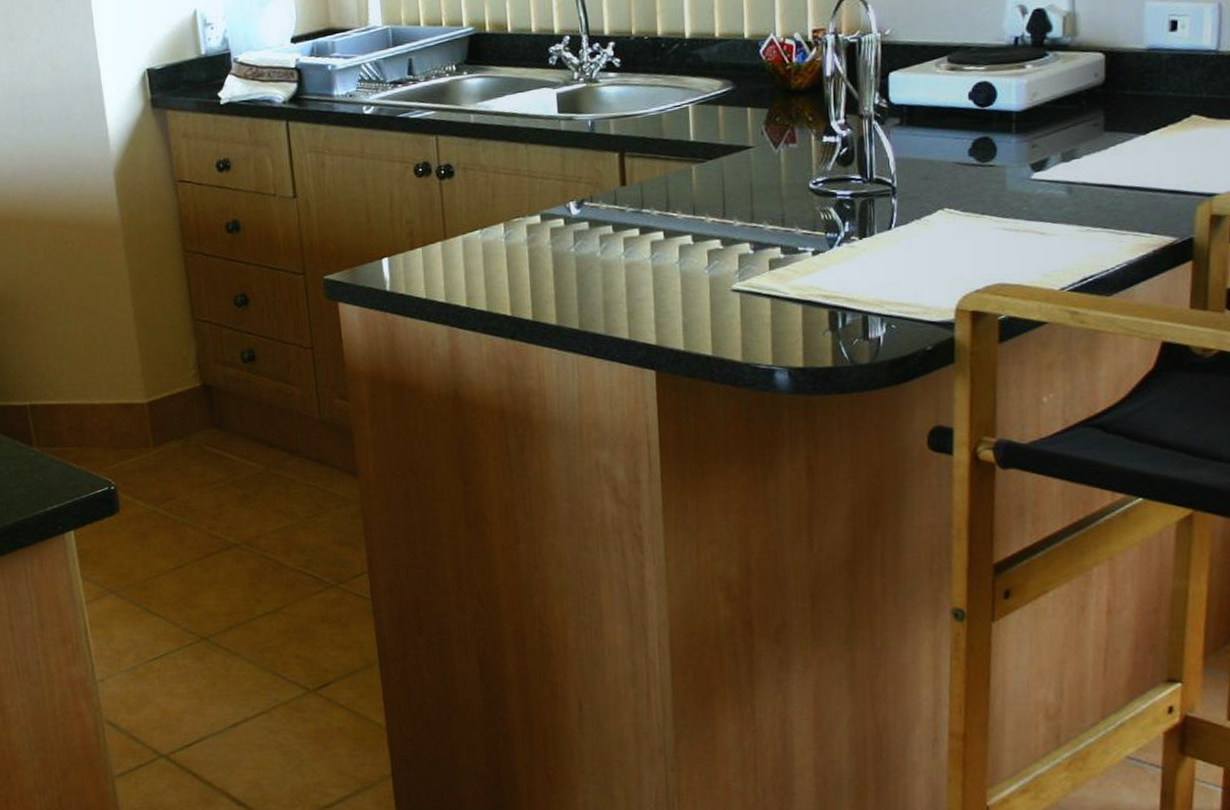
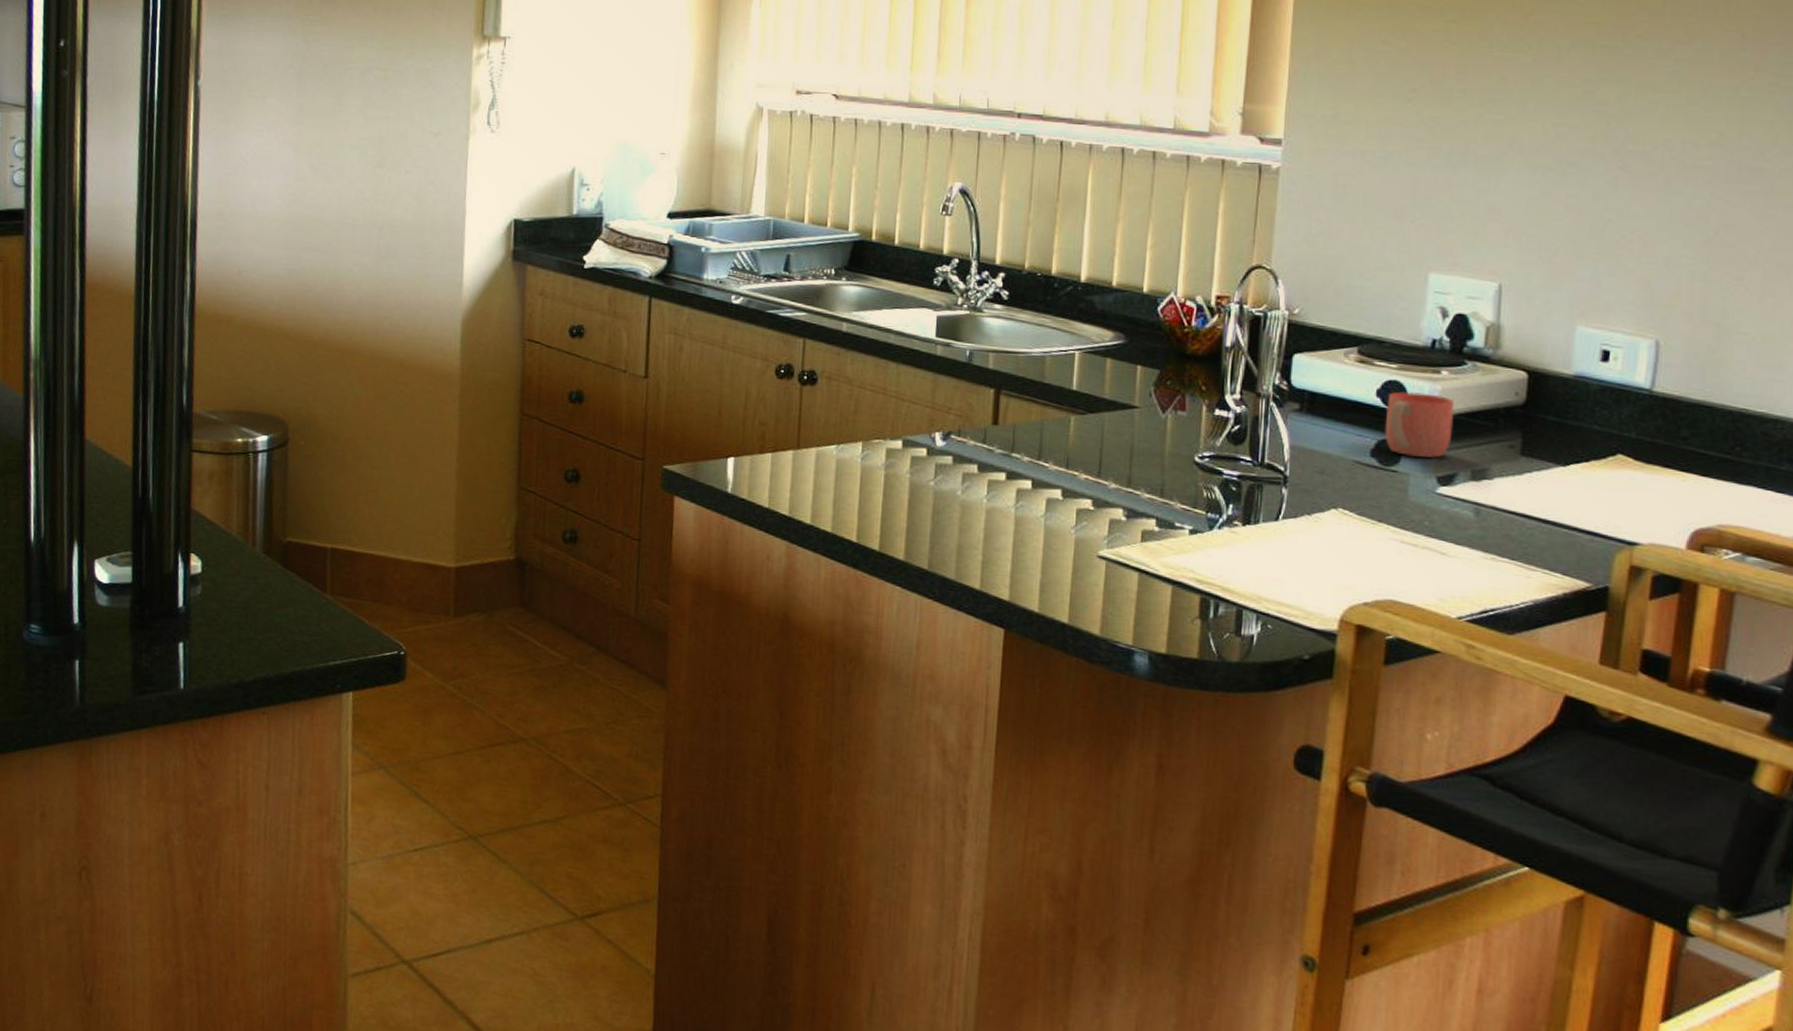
mug: none [979,88,1042,150] -> present [1384,391,1455,458]

